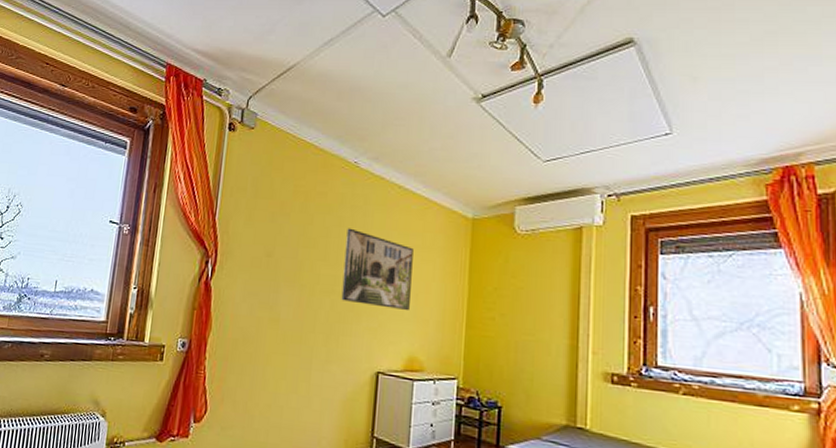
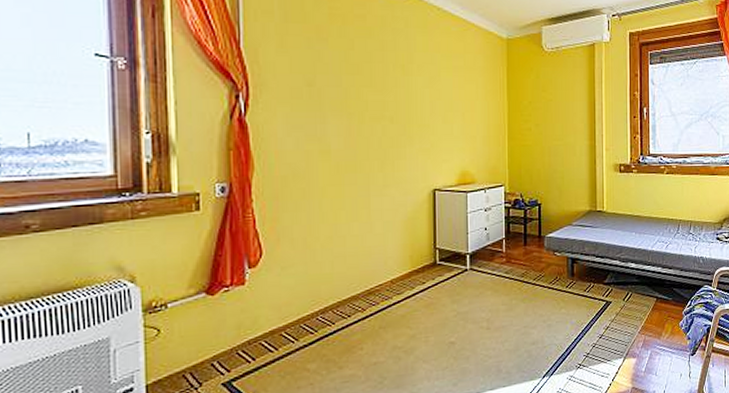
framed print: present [341,228,414,311] -> none [391,52,458,130]

